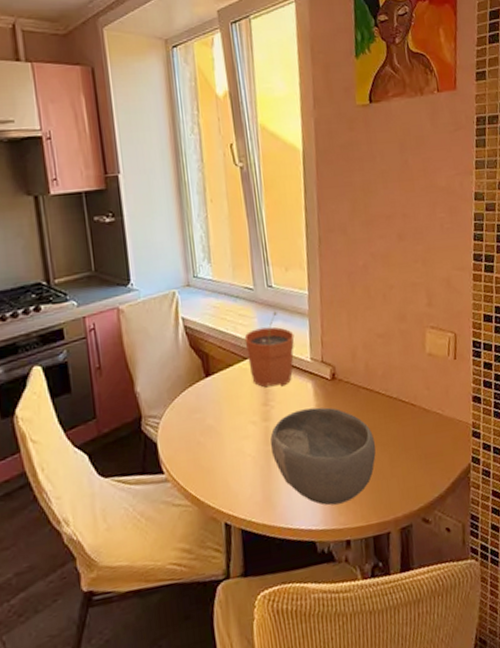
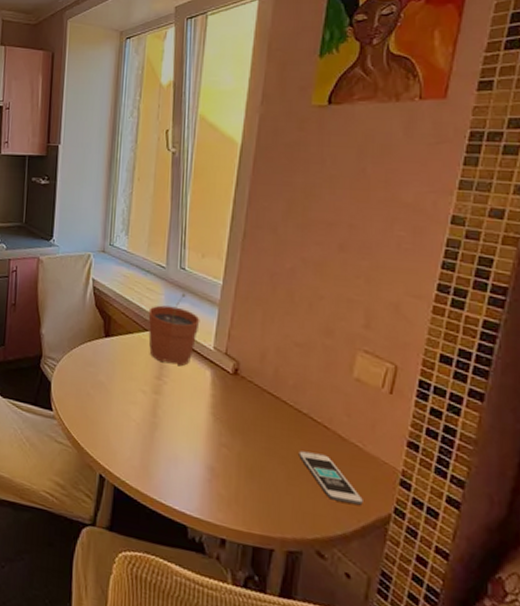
bowl: present [270,407,376,506] -> none [156,393,273,501]
smartphone: none [396,430,450,468] -> present [299,451,363,505]

